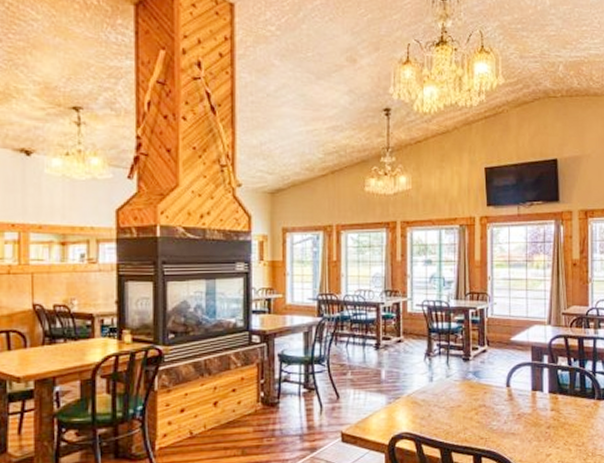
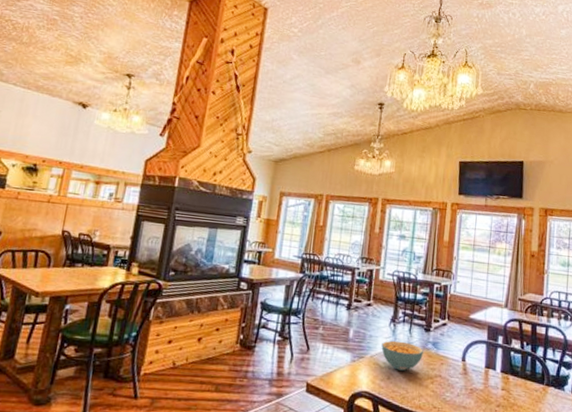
cereal bowl: none [418,375,464,406] -> present [381,340,423,371]

